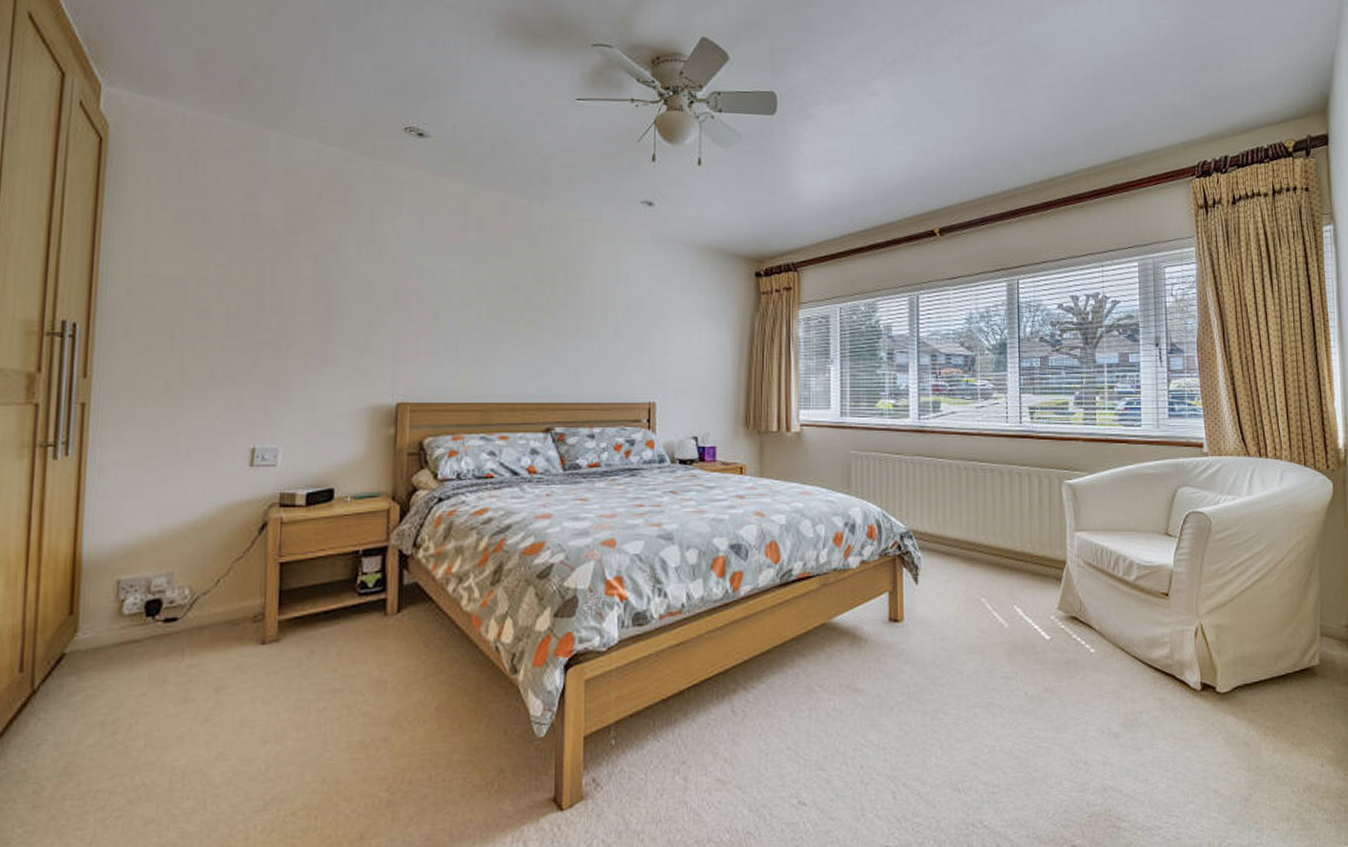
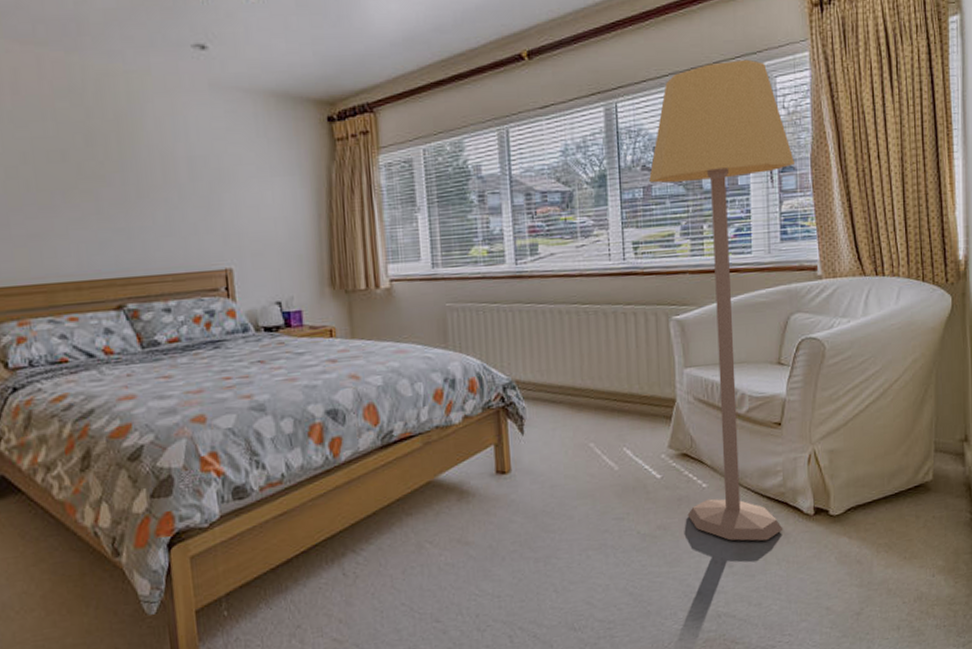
lamp: none [1046,250,1182,714] -> present [649,59,794,541]

